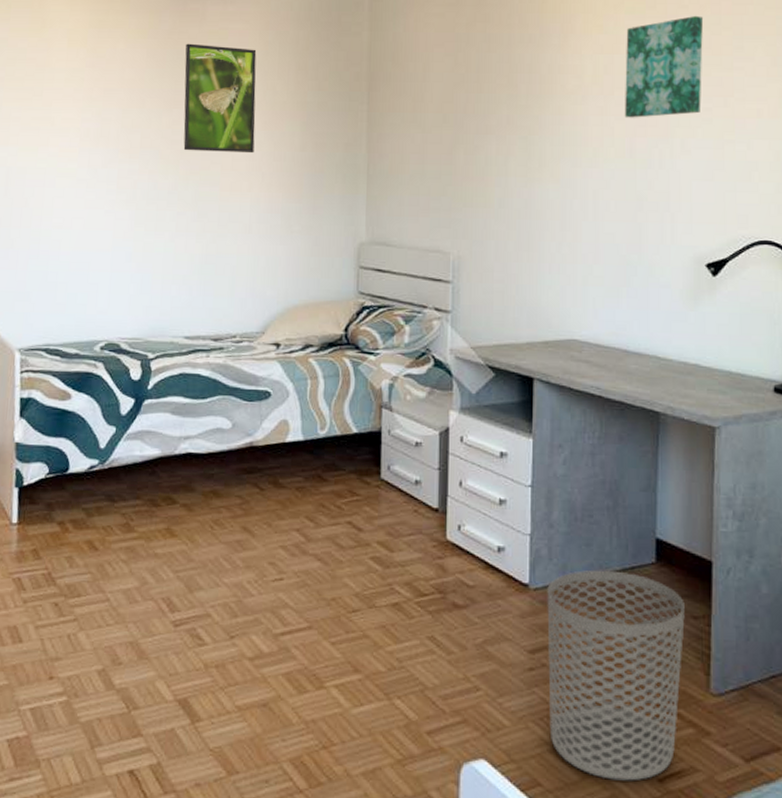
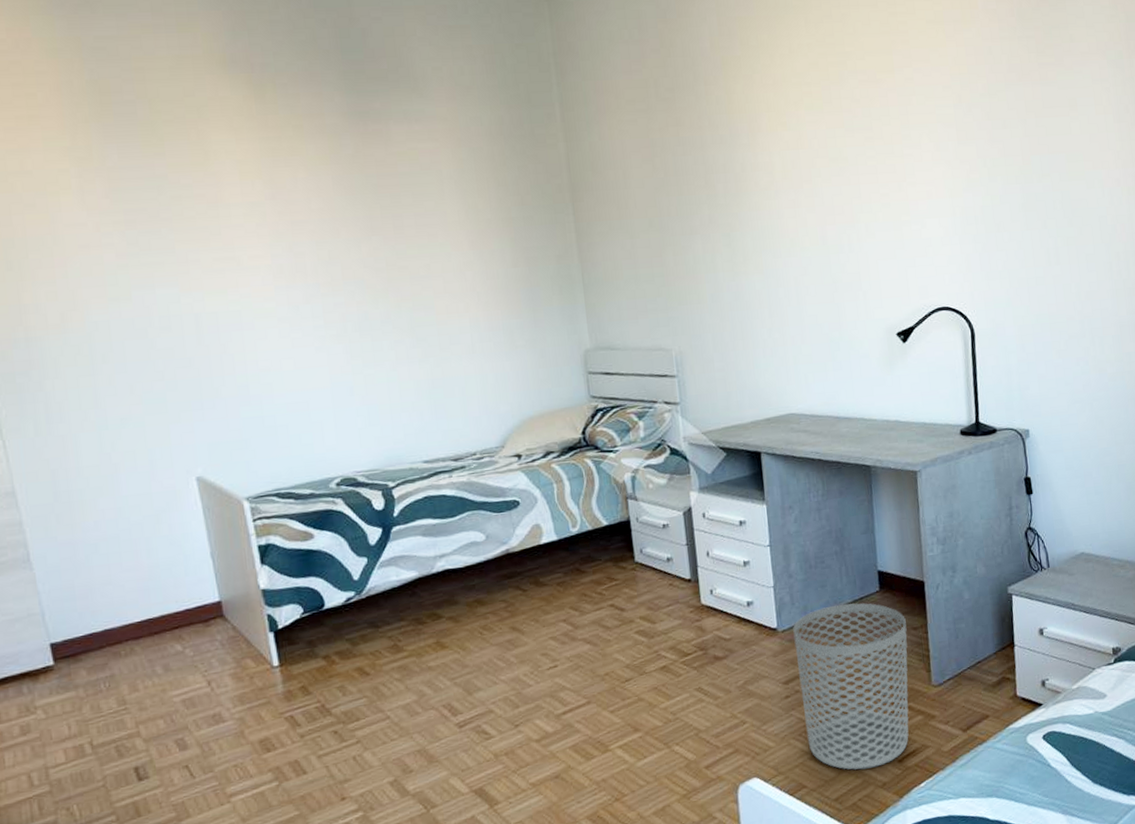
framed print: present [183,43,257,154] -> none [374,166,465,278]
wall art: present [625,16,704,118] -> none [808,109,880,208]

